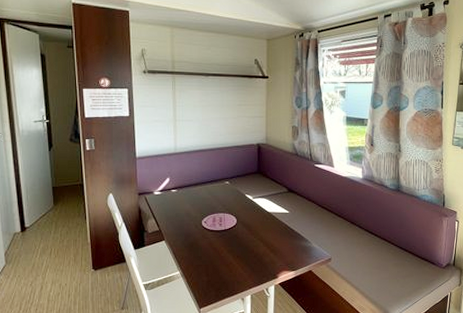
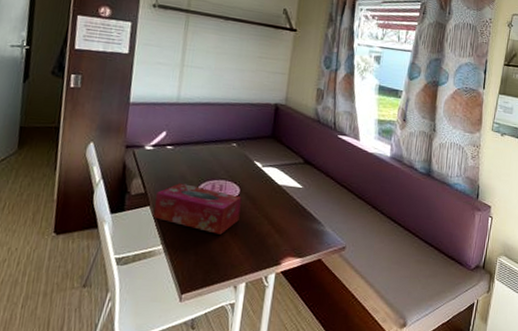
tissue box: none [168,219,239,258] -> present [153,183,242,235]

